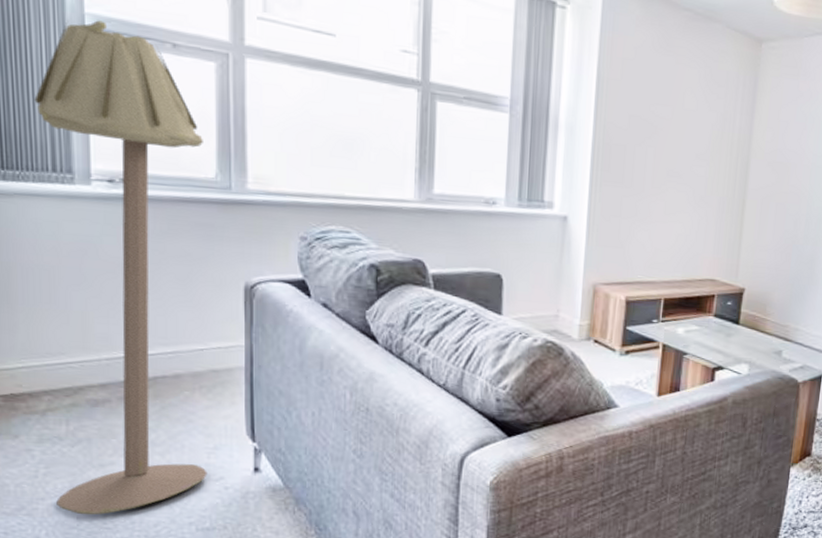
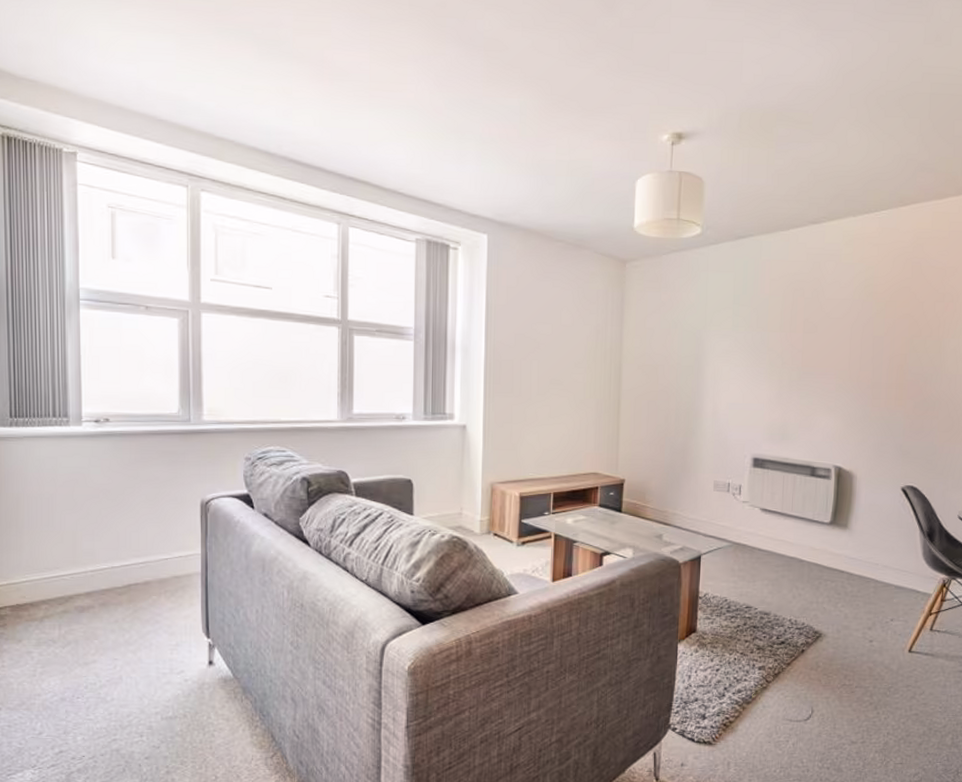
floor lamp: present [34,20,207,515] -> none [40,293,171,708]

